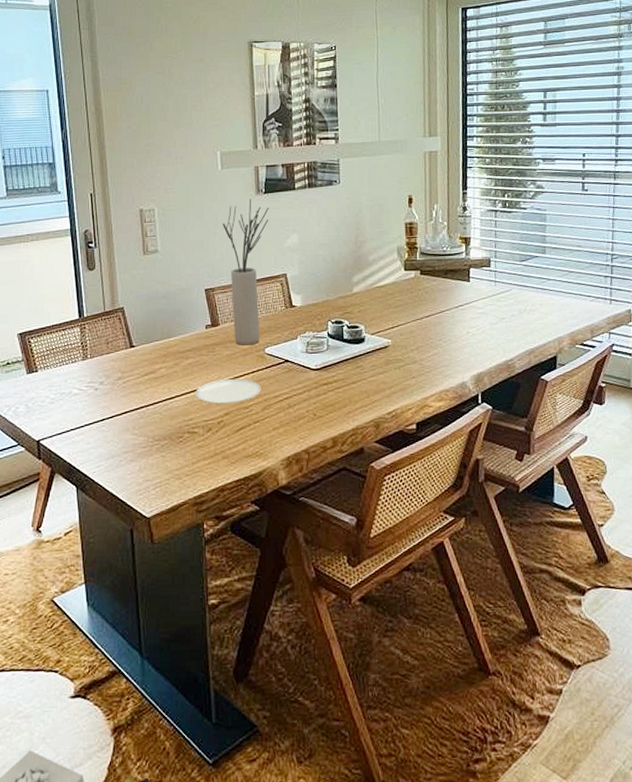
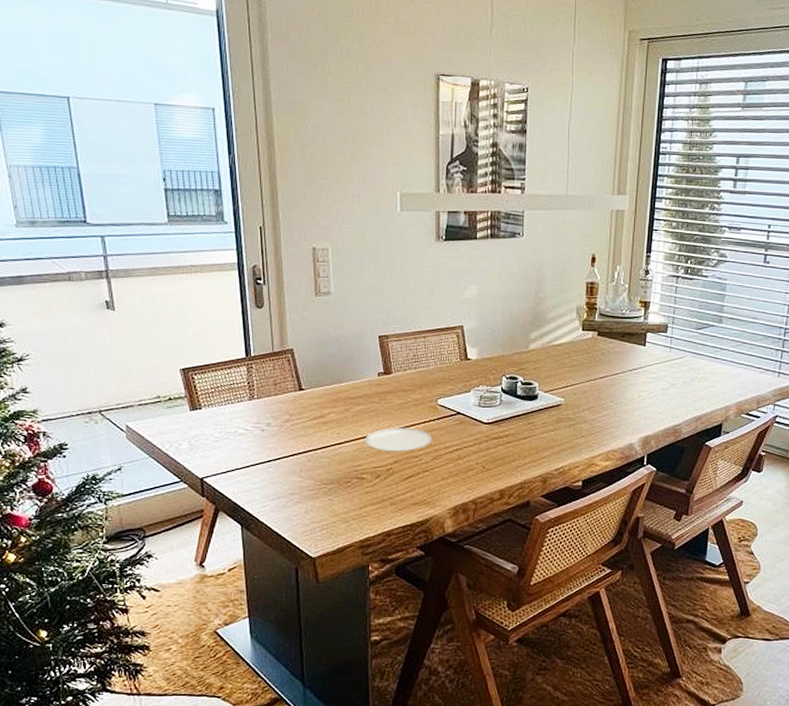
vase: present [223,198,269,346] -> none [400,245,448,395]

